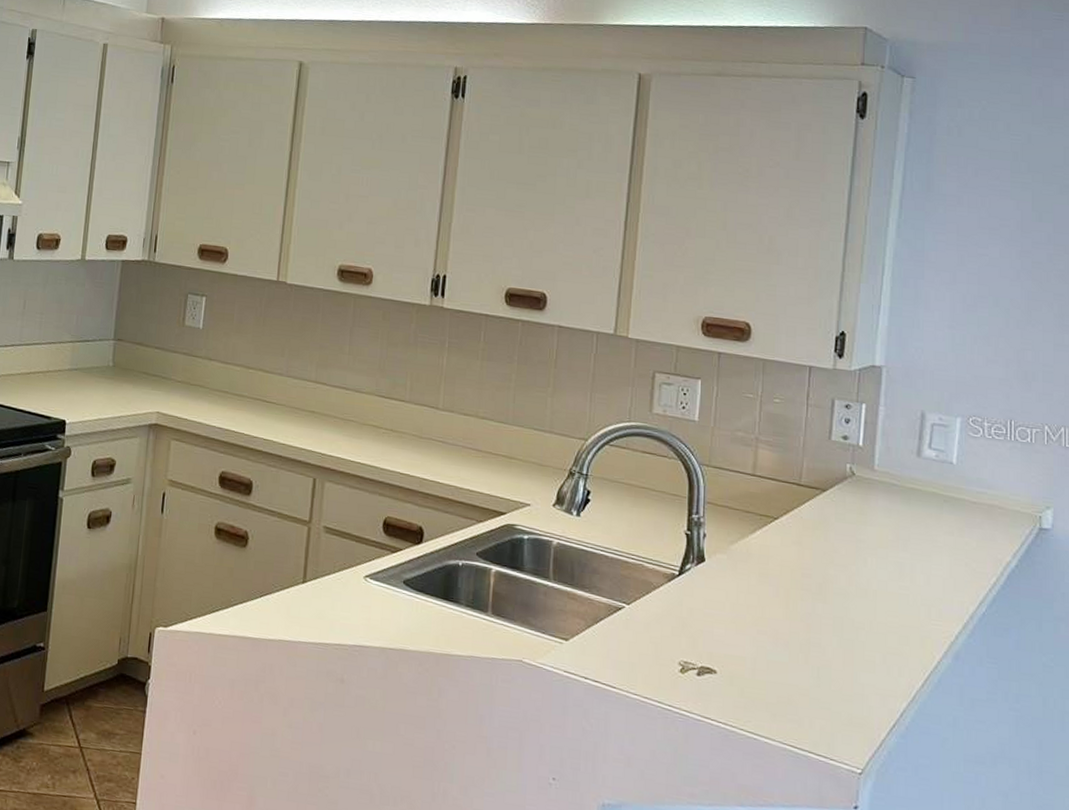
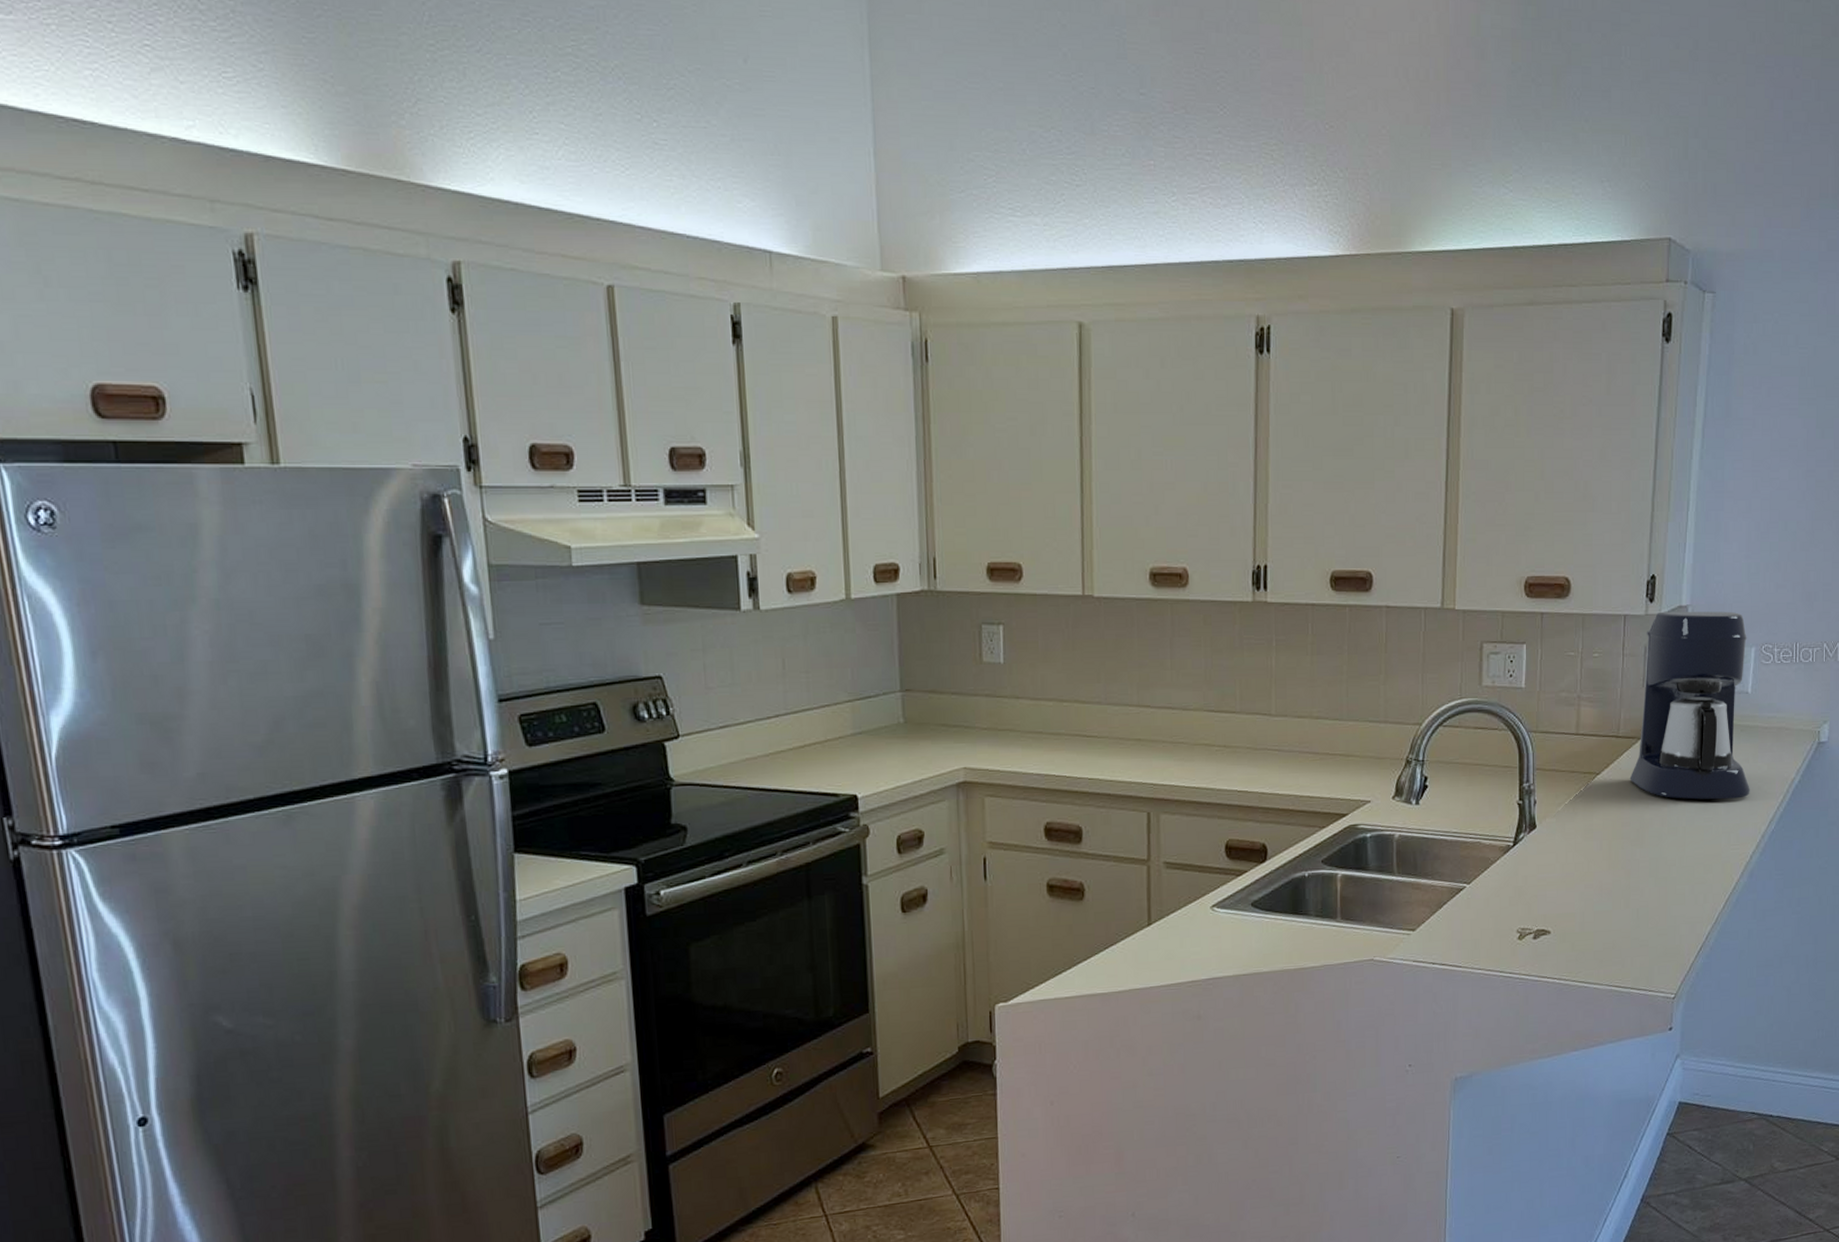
coffee maker: none [812,368,955,572] -> present [1629,611,1750,800]

